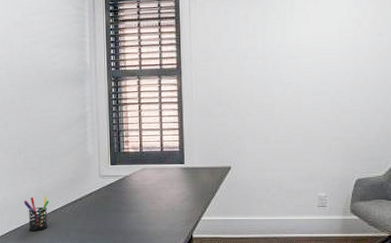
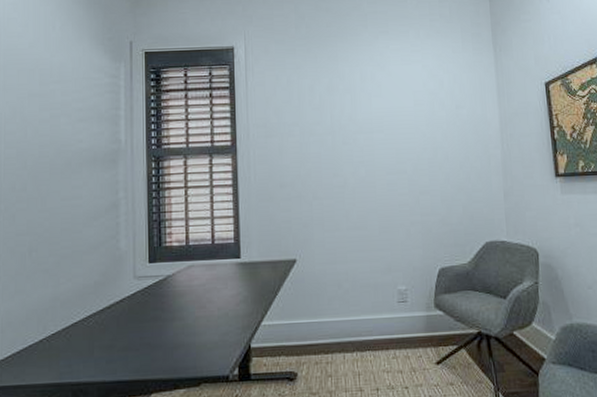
pen holder: present [23,196,50,231] -> none [33,306,68,352]

